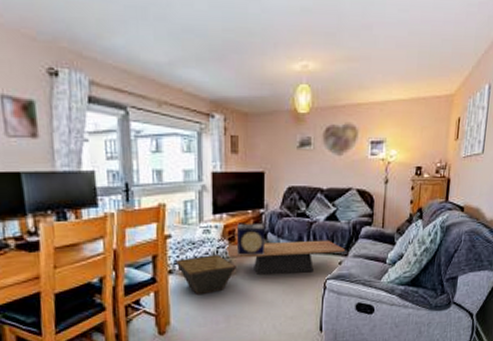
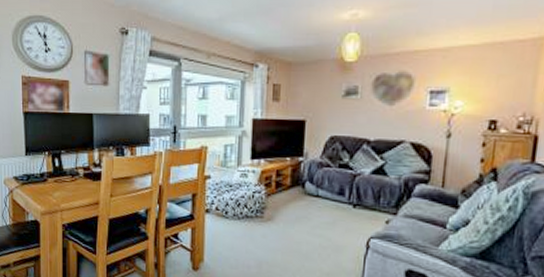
basket: present [175,254,236,294] -> none [212,198,271,237]
coffee table: present [225,240,346,275] -> none [261,190,395,228]
decorative cube: present [237,224,264,255] -> none [273,171,303,204]

